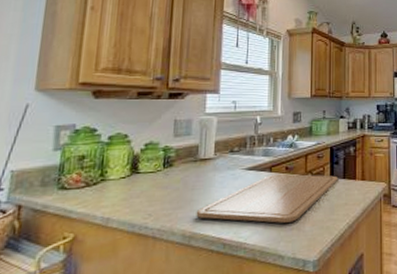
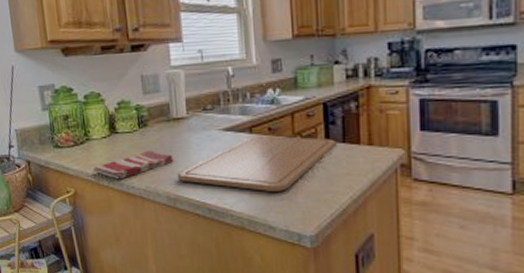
dish towel: none [103,189,194,221] -> present [93,150,173,180]

